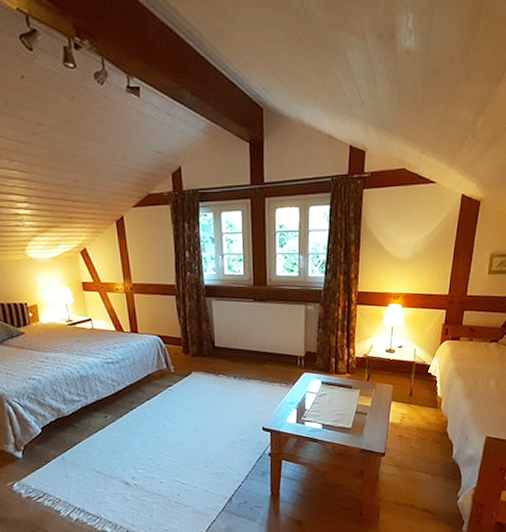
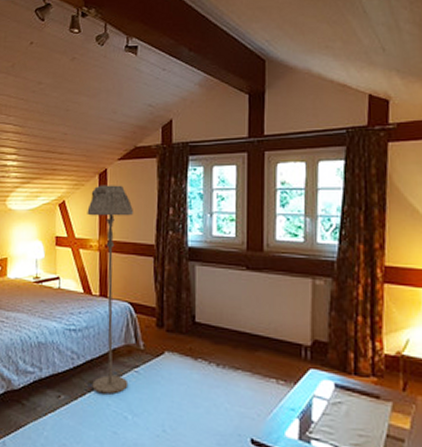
floor lamp: none [109,231,164,410] -> present [87,185,134,395]

